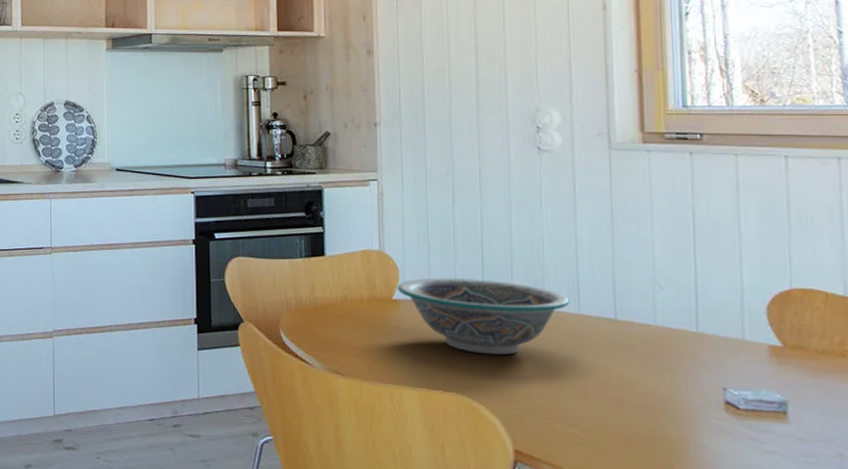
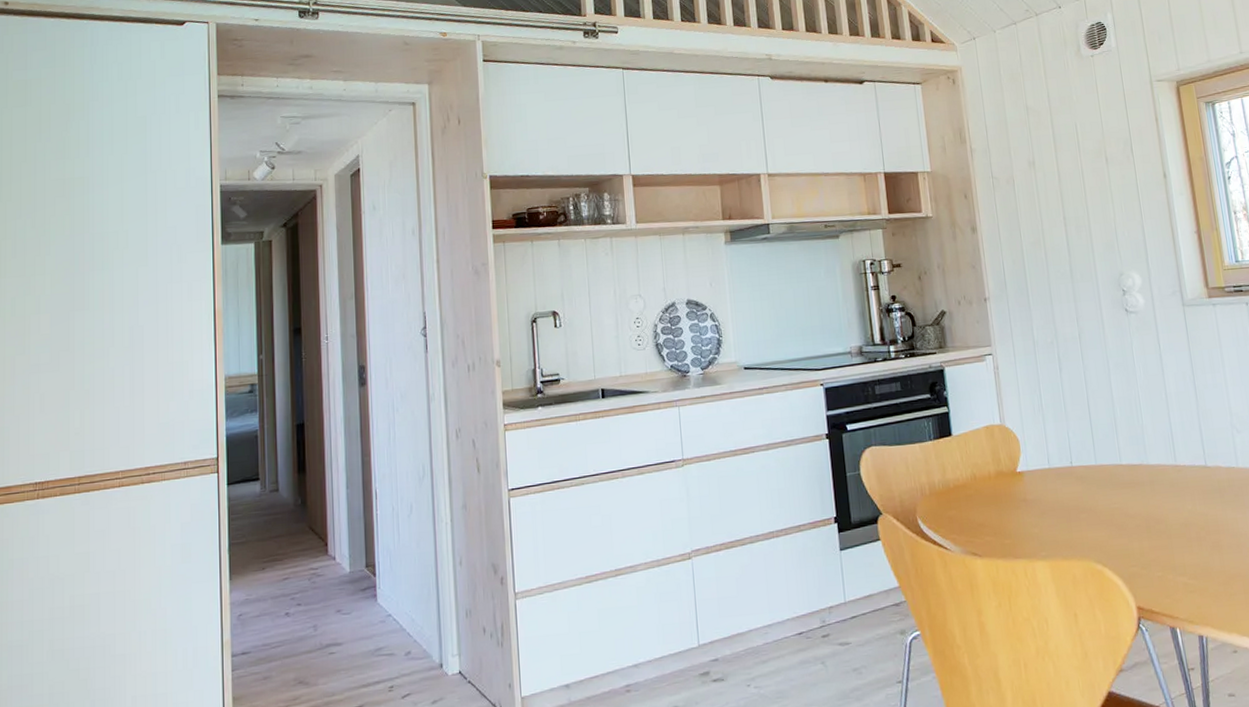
bowl: present [397,278,570,355] -> none [1019,442,1168,516]

